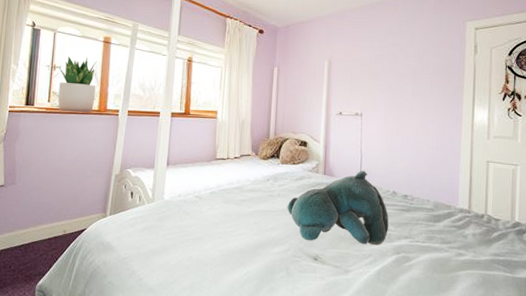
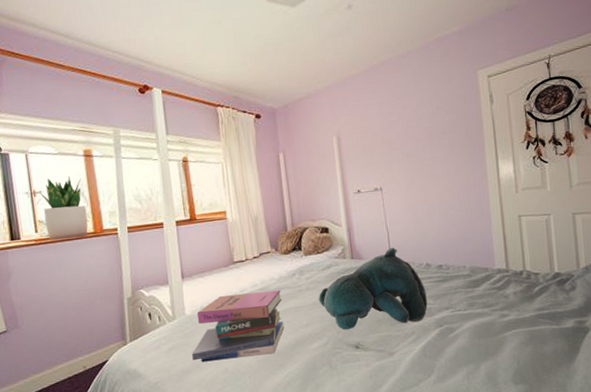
books: none [162,187,254,251] -> present [192,290,285,362]

